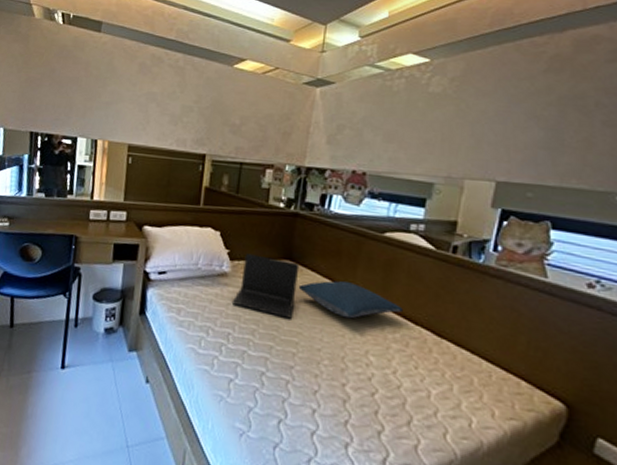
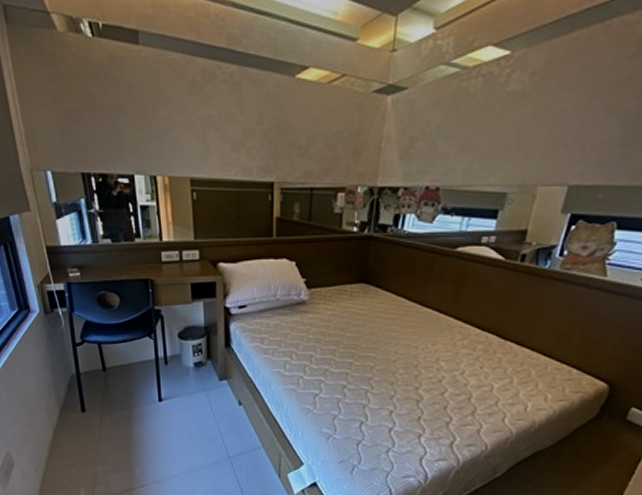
laptop: present [231,253,300,319] -> none [312,281,375,337]
pillow: present [298,280,403,319] -> none [374,297,472,331]

